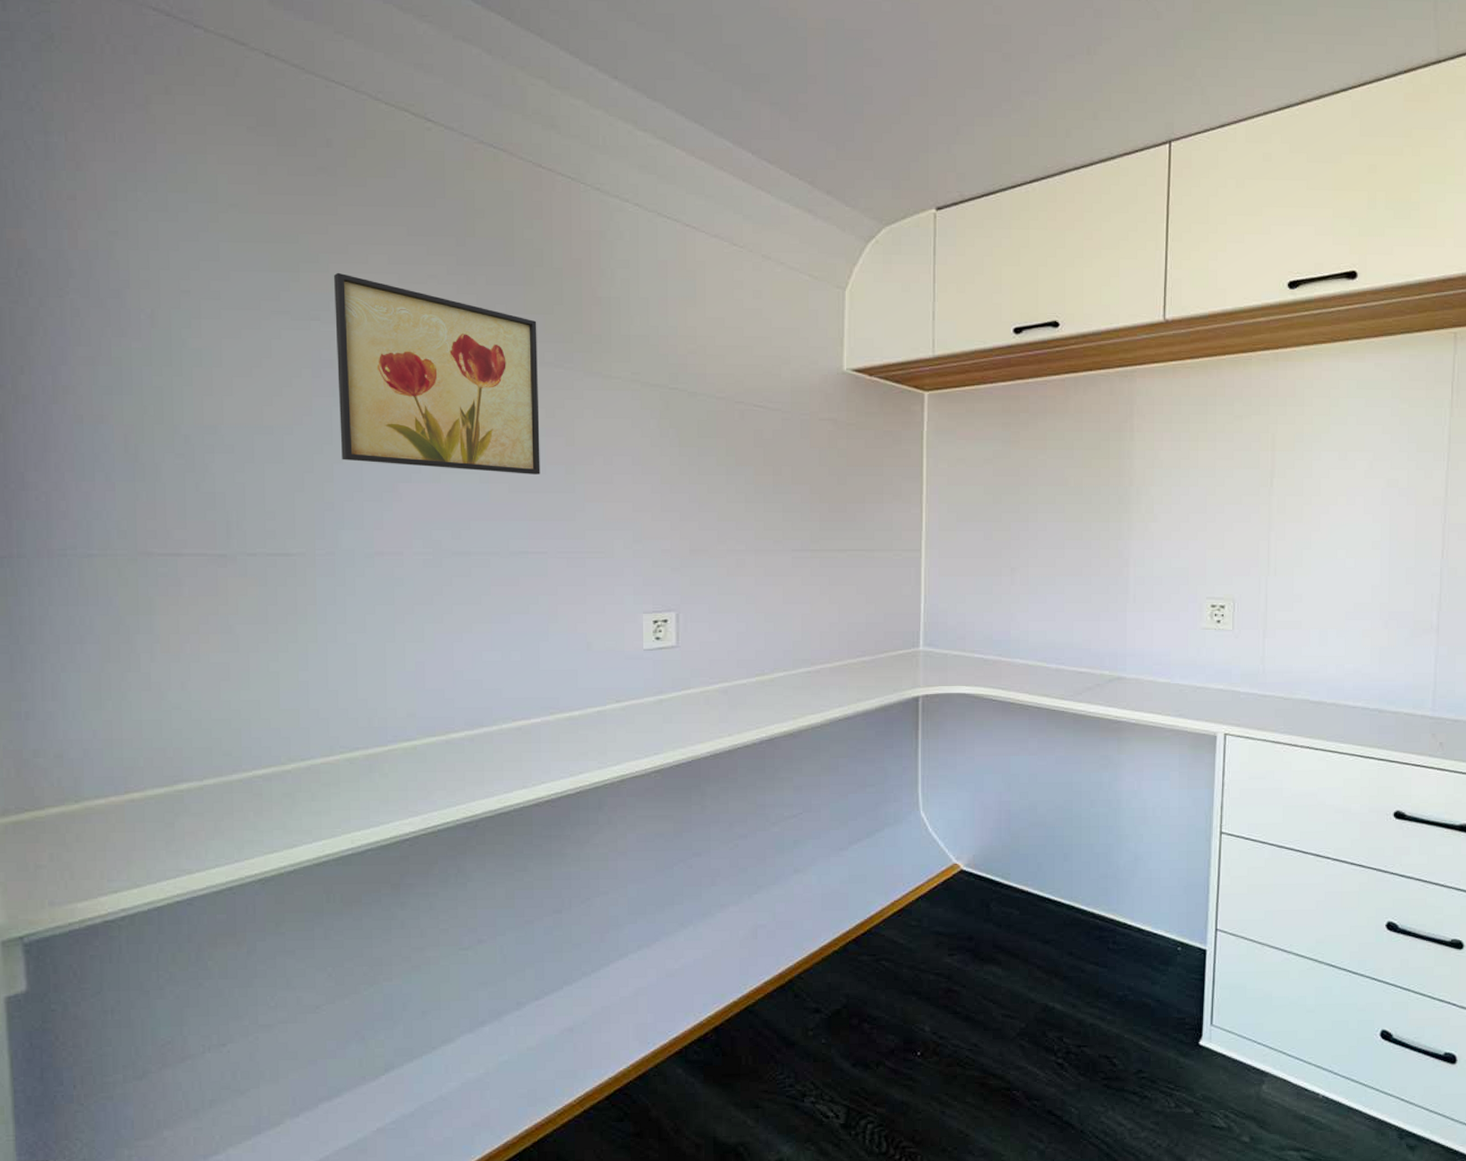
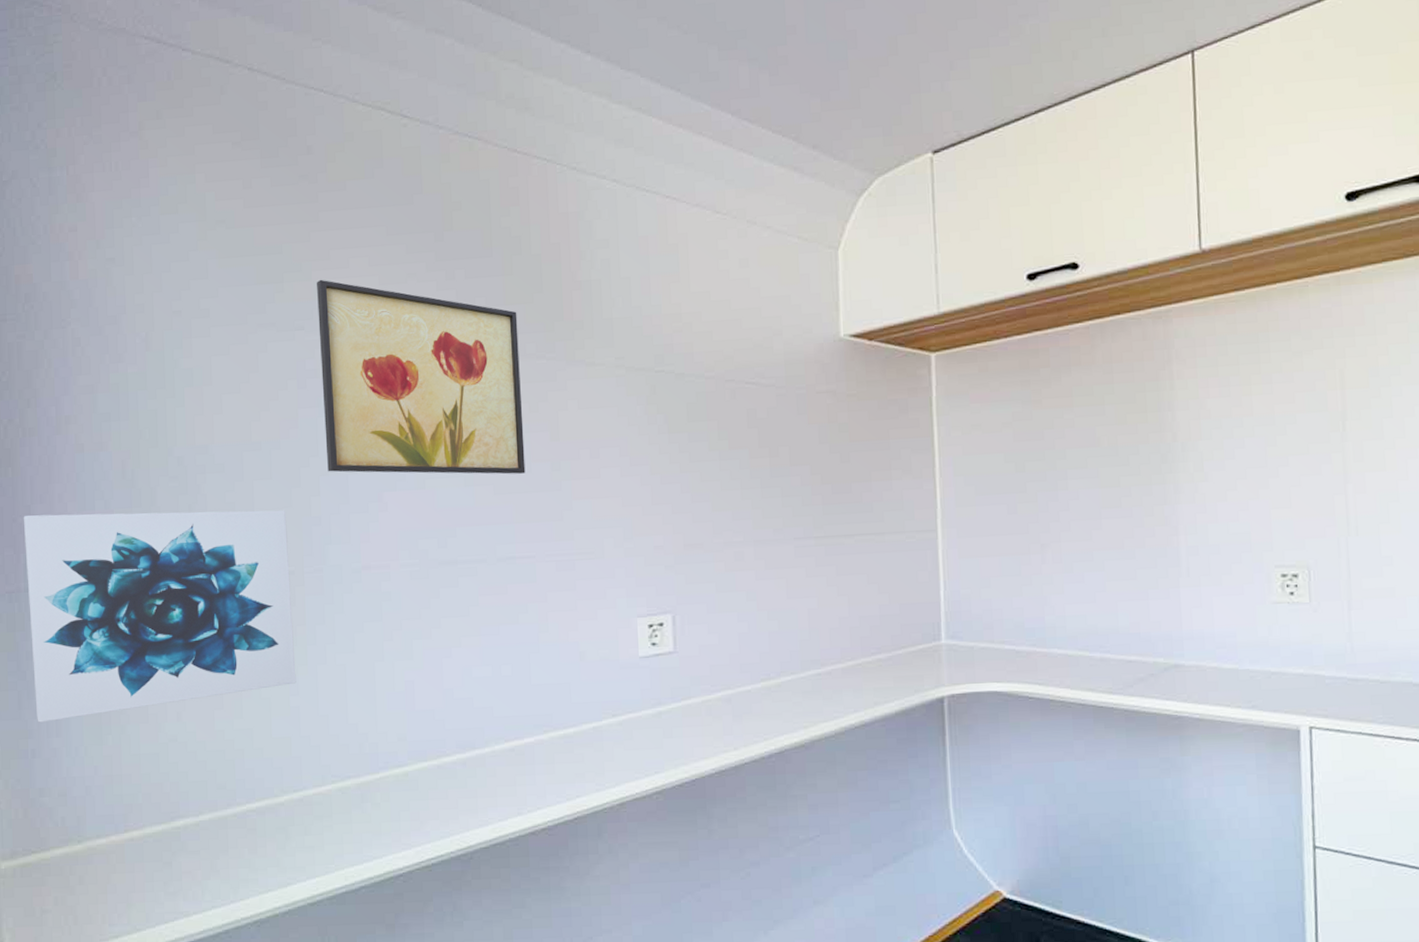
wall art: none [16,481,306,686] -> present [23,510,296,723]

